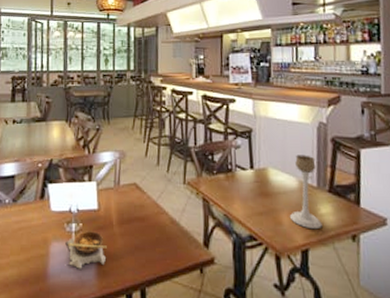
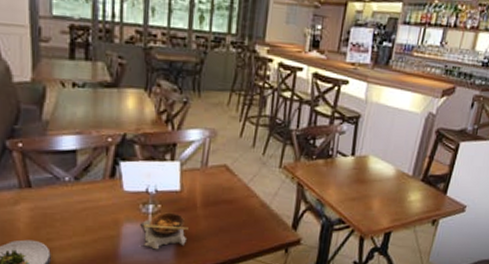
candle holder: present [289,154,322,228] -> none [380,144,417,214]

